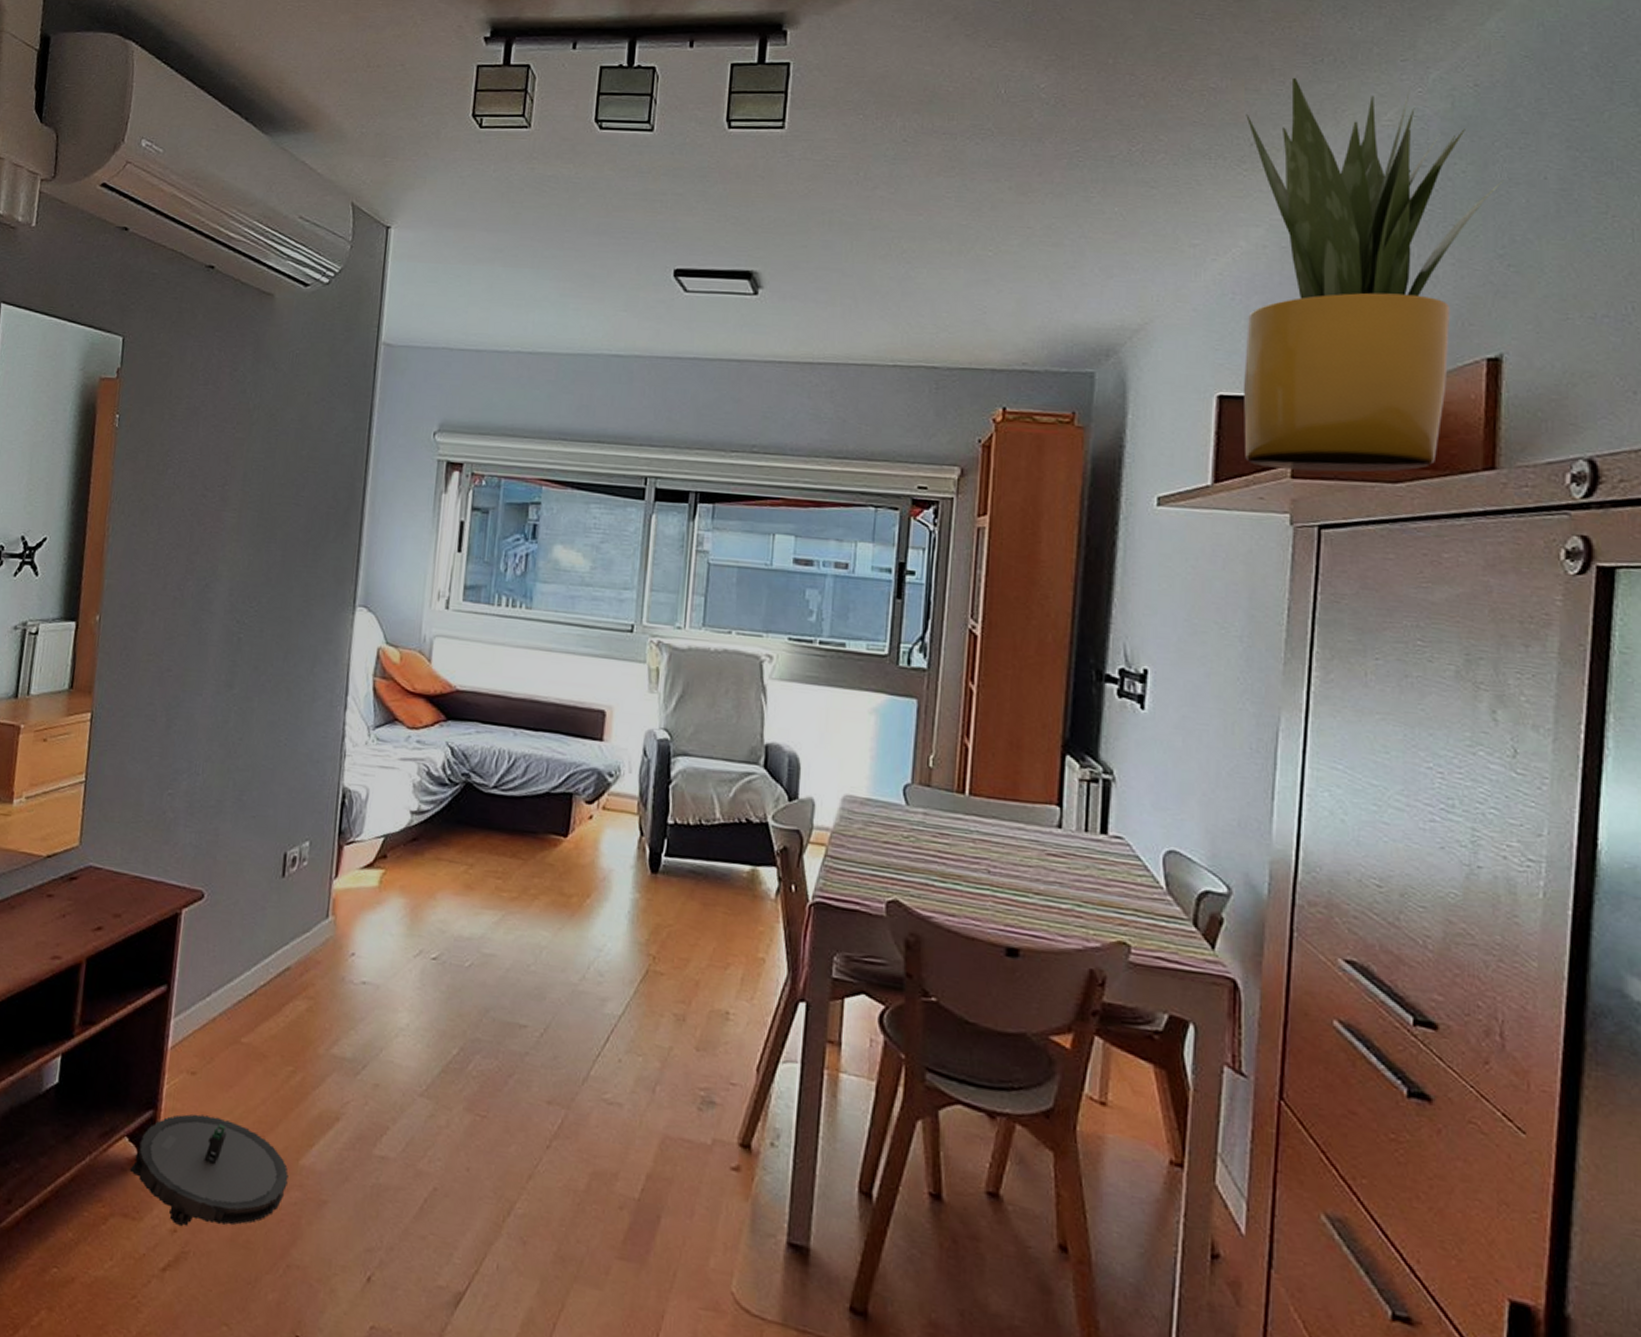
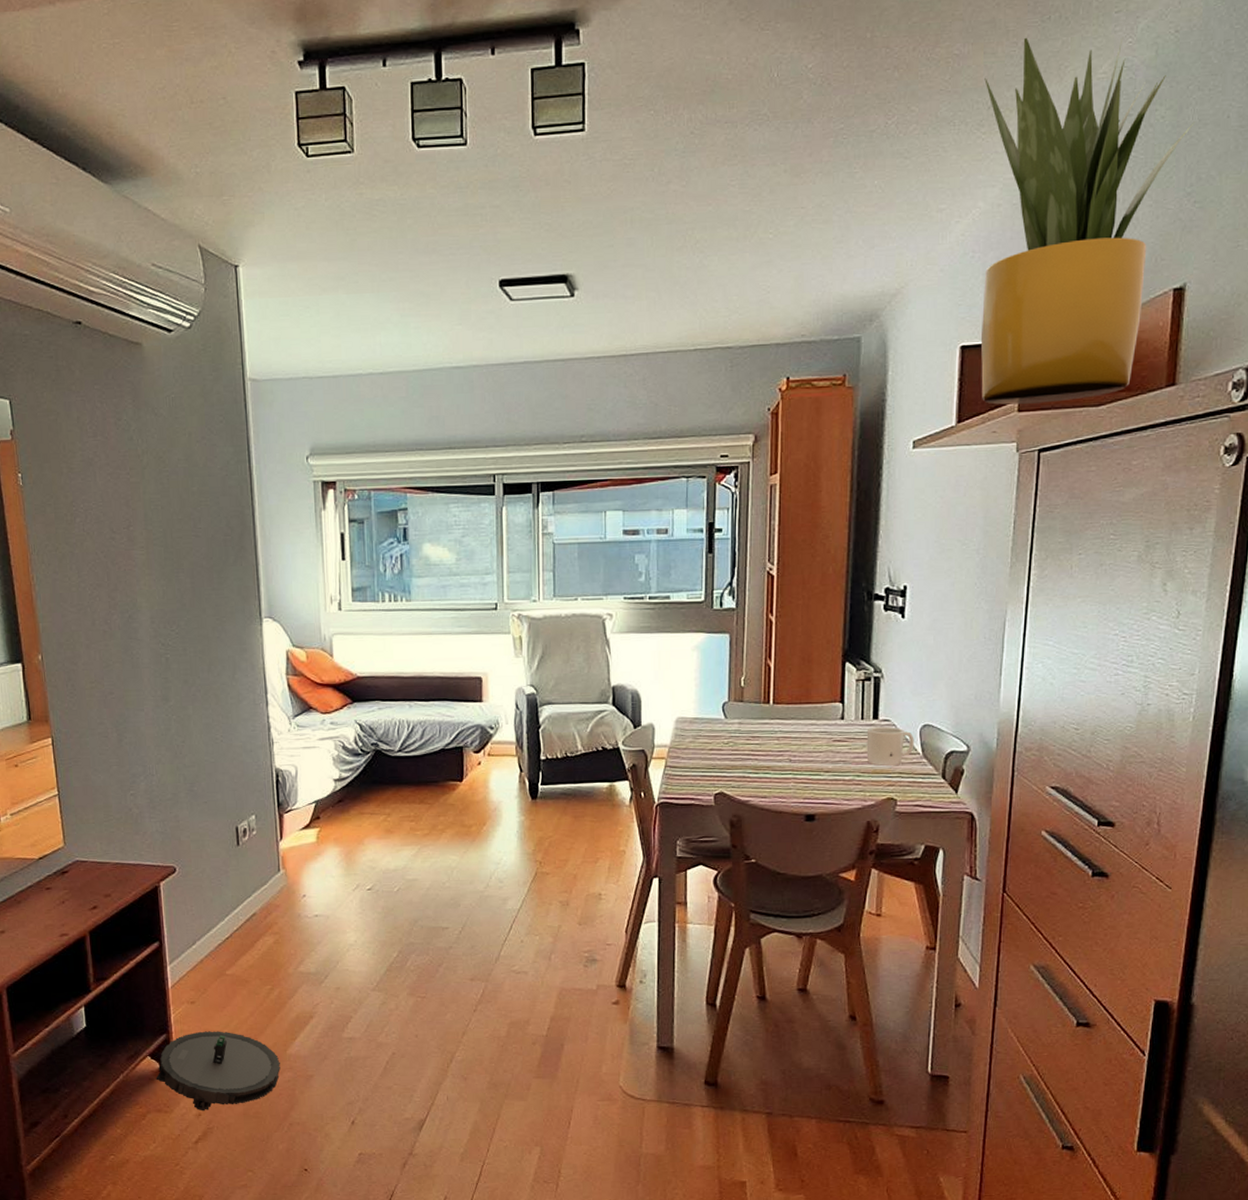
mug: none [1090,844,1156,900] -> present [866,727,914,767]

